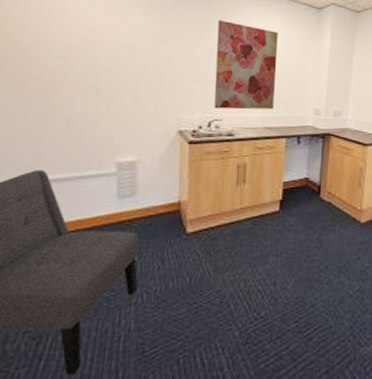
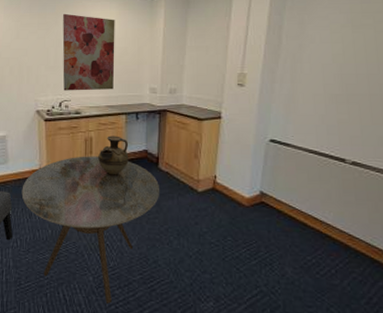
dining table: none [152,185,321,362] -> present [21,156,160,304]
ceramic jug: none [252,161,288,209] -> present [98,135,129,177]

